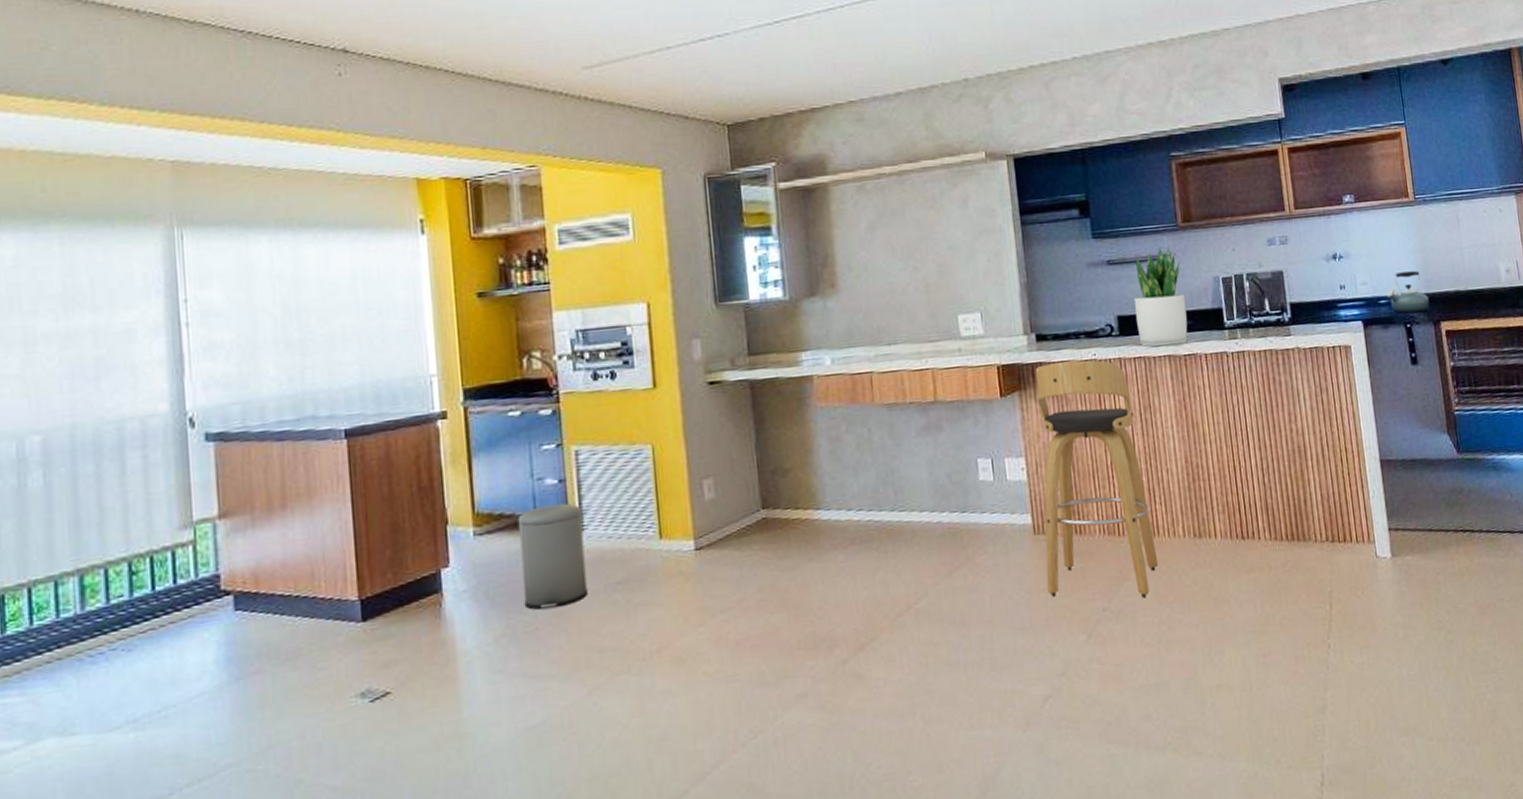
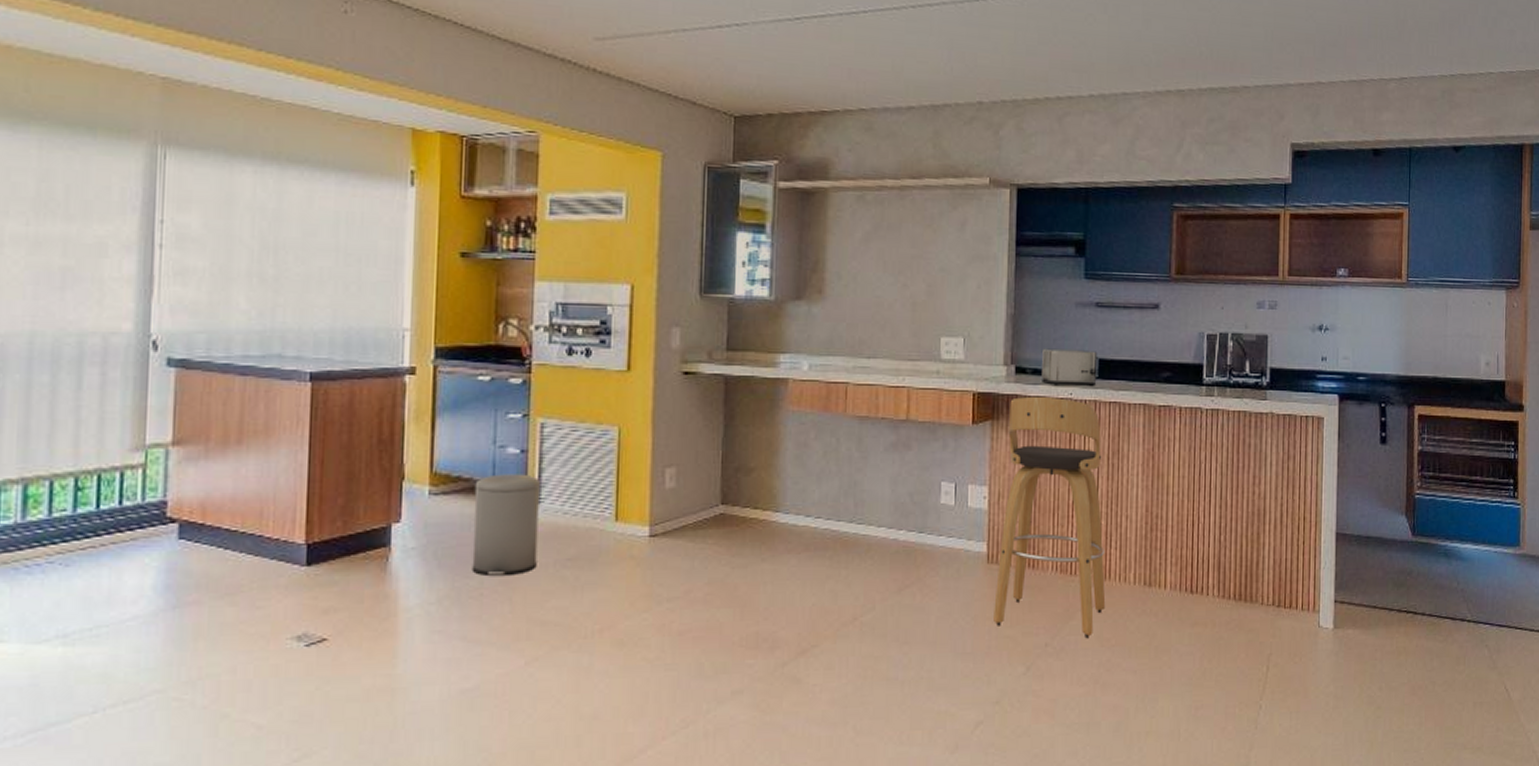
toaster: none [1060,308,1119,350] -> present [1042,348,1099,387]
planter: present [1134,246,1188,348] -> none [1116,295,1169,395]
kettle: present [1386,271,1430,313] -> none [1365,352,1407,394]

